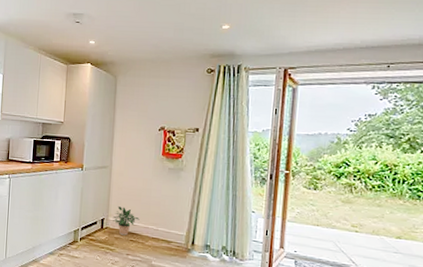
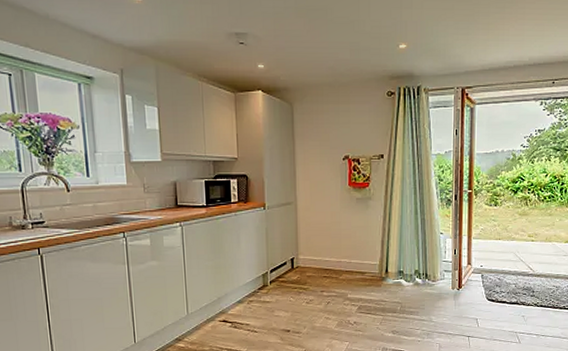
potted plant: present [113,206,140,236] -> none [303,243,331,273]

